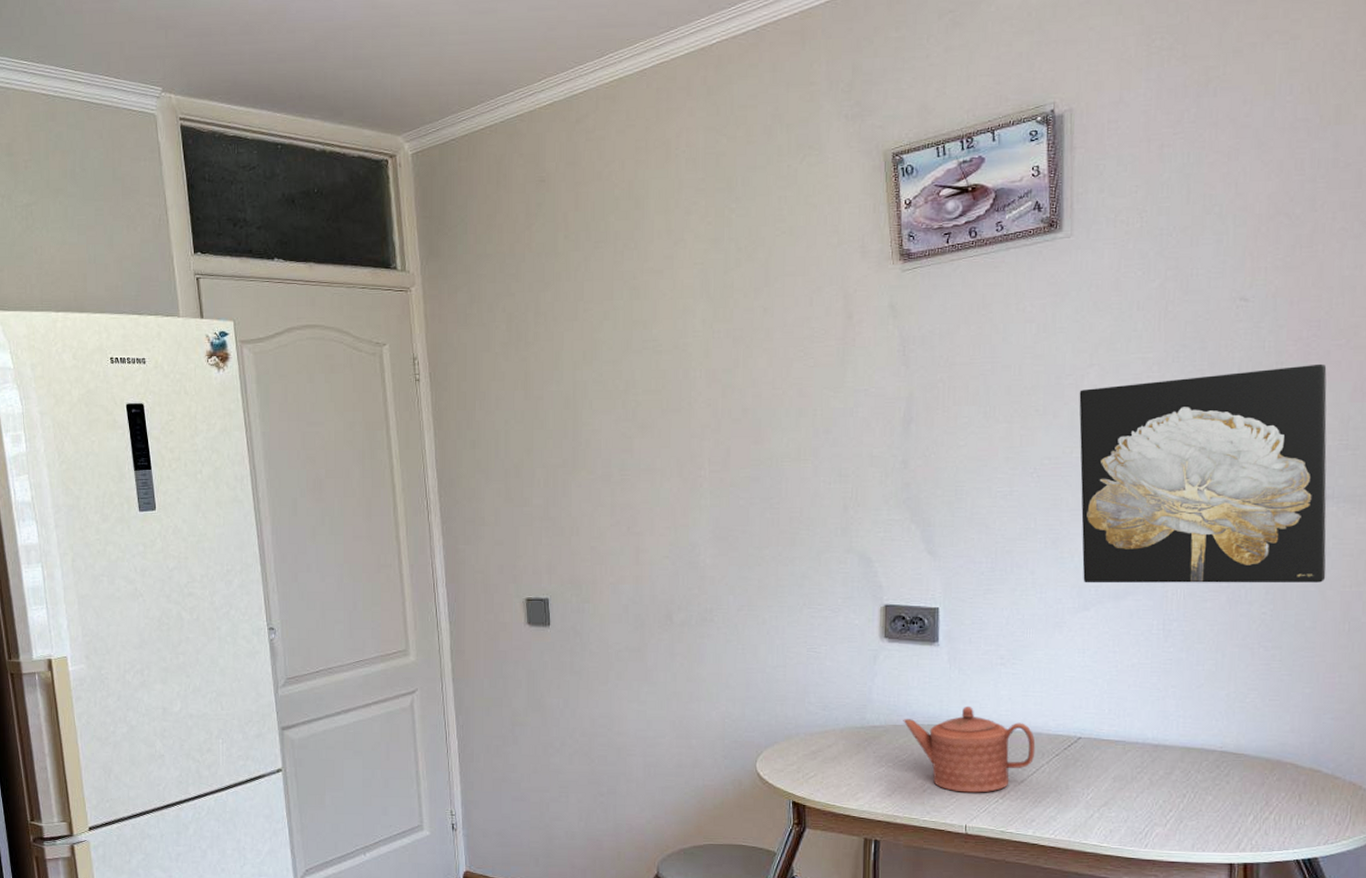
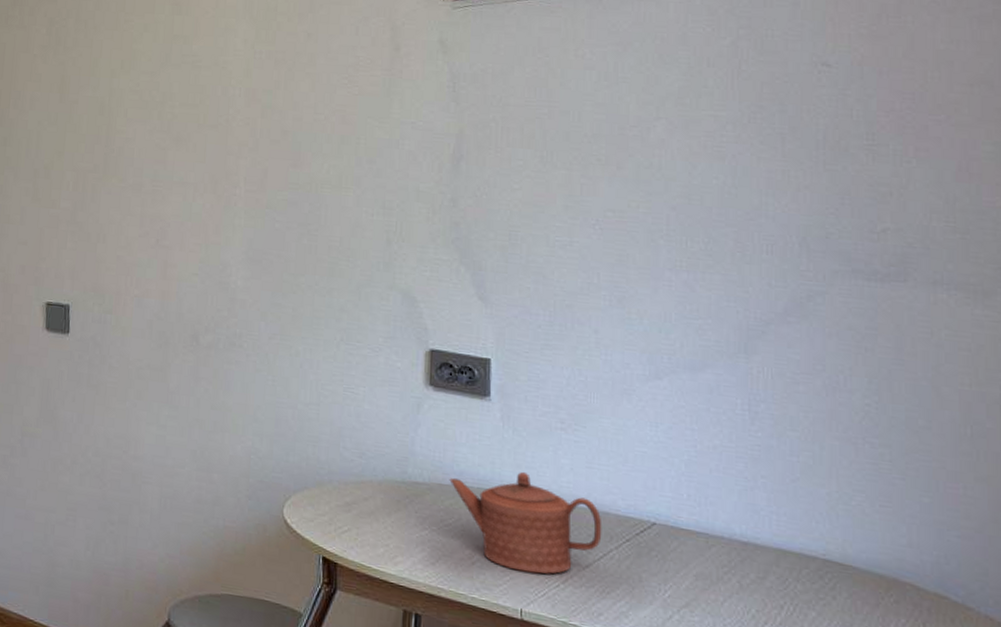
wall art: present [1079,363,1327,584] -> none [645,138,940,377]

